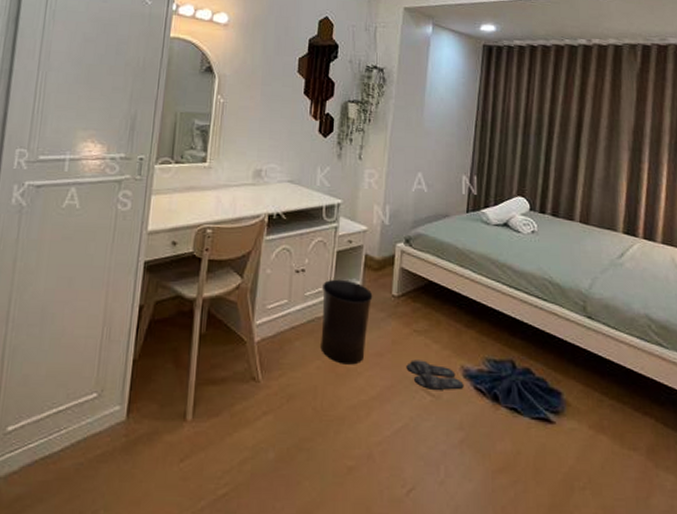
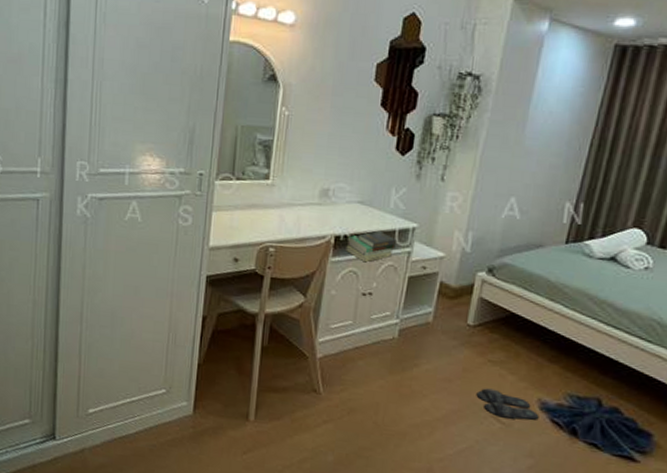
books: none [279,207,324,239] -> present [346,230,396,263]
waste bin: present [320,279,373,365] -> none [385,304,446,387]

